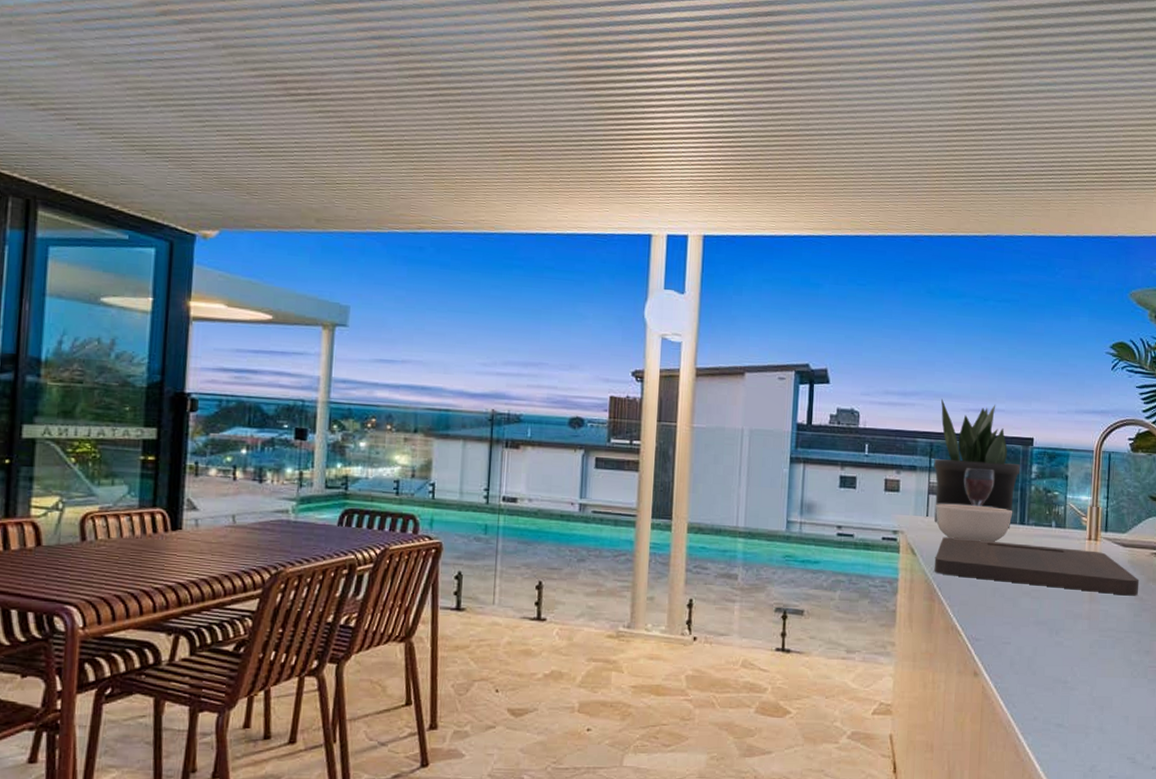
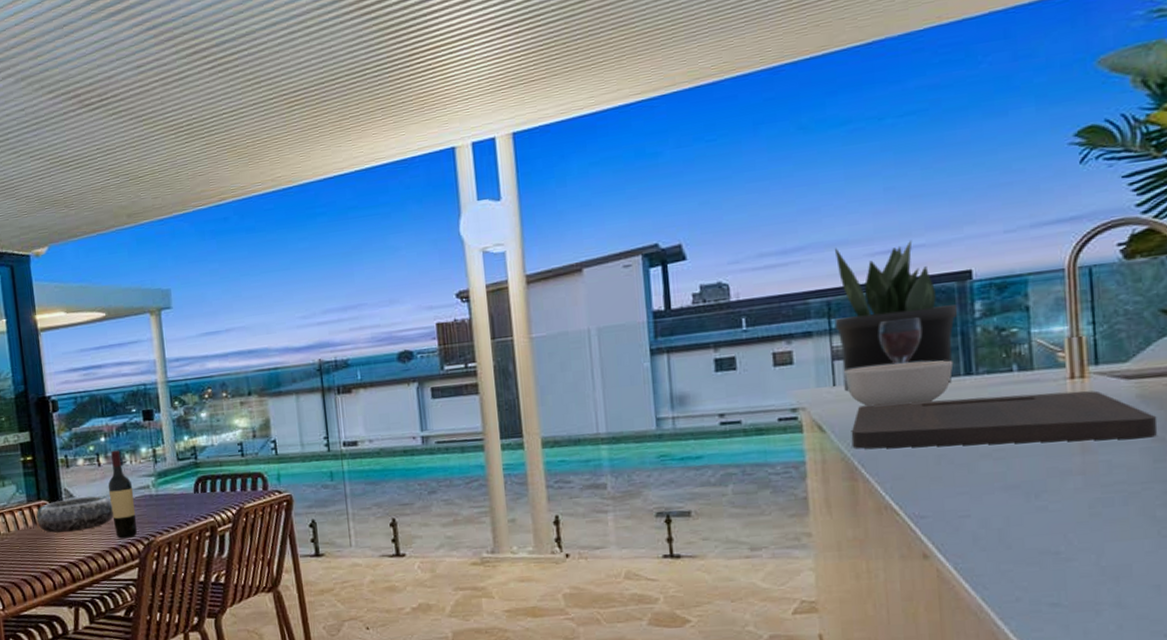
decorative bowl: none [145,511,242,549] -> present [35,496,114,533]
wine bottle: none [239,465,270,564] -> present [108,450,137,539]

